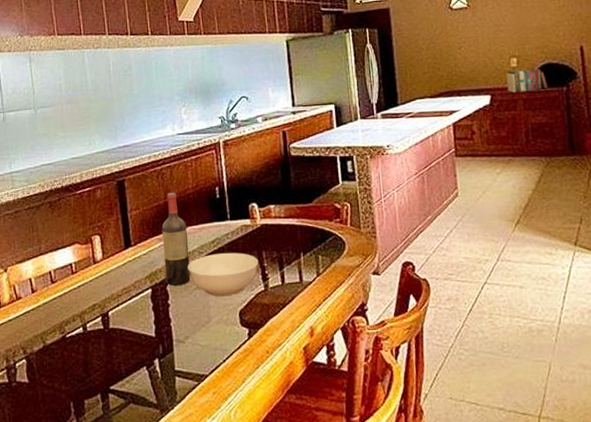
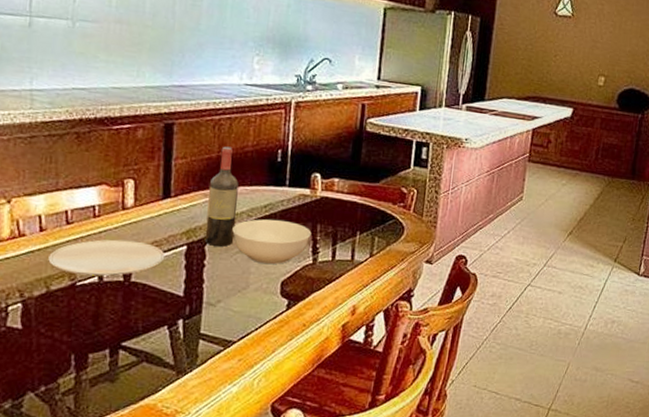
plate: none [41,290,135,328] -> present [48,239,165,276]
books: present [506,69,548,93] -> none [589,87,626,114]

